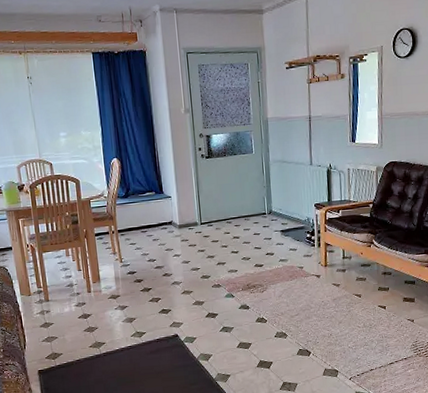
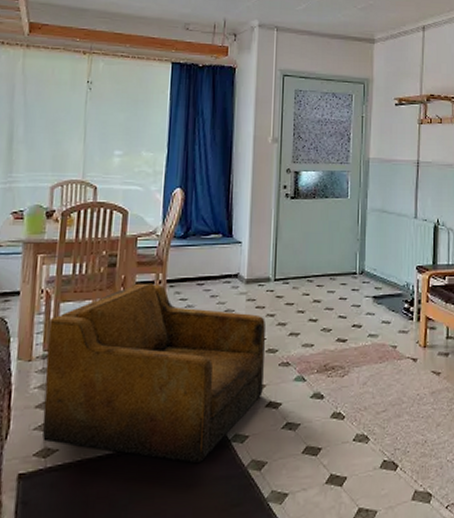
armchair: none [37,233,203,358] -> present [42,283,265,464]

